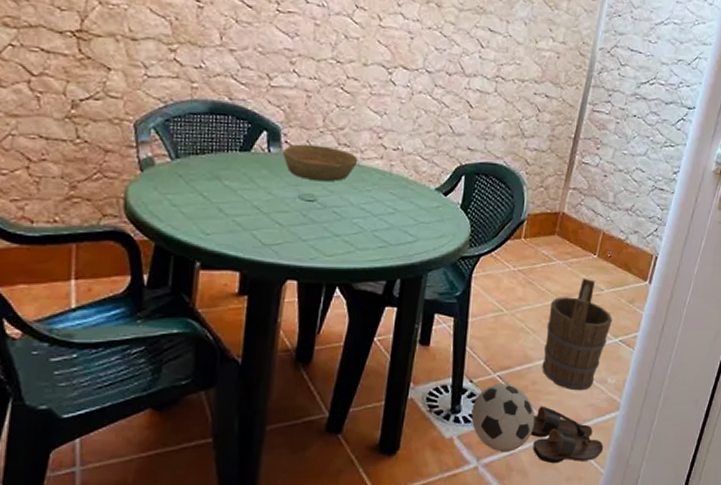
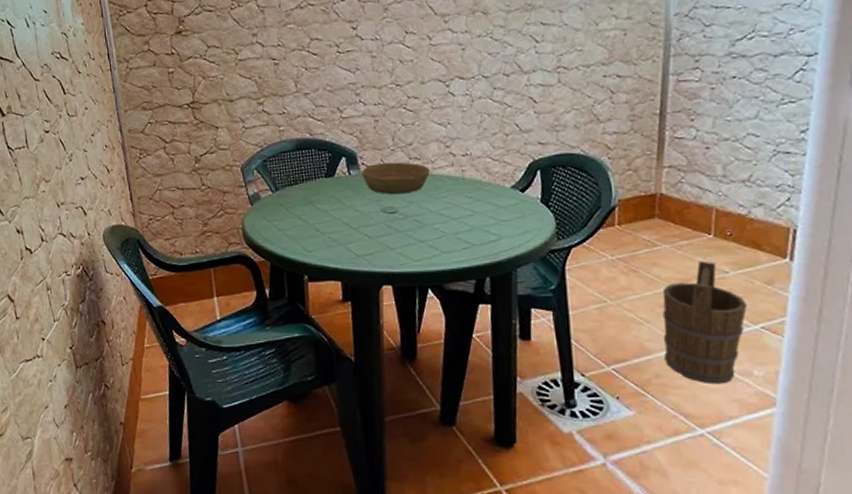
soccer ball: present [471,384,535,452] -> none [588,377,667,449]
flip-flop: present [530,406,604,464] -> none [662,400,763,464]

